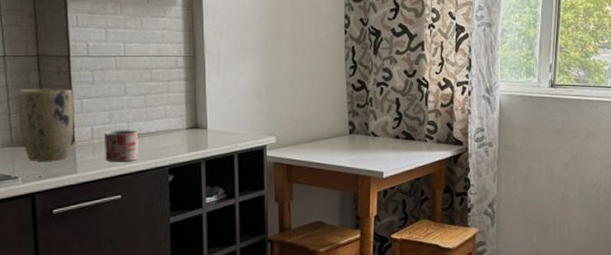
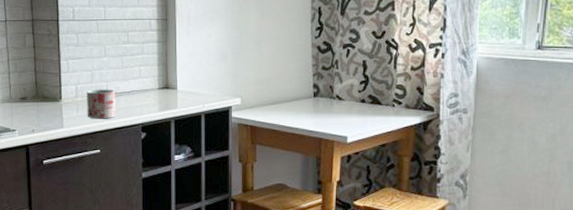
plant pot: present [18,88,74,161] -> none [16,50,62,116]

